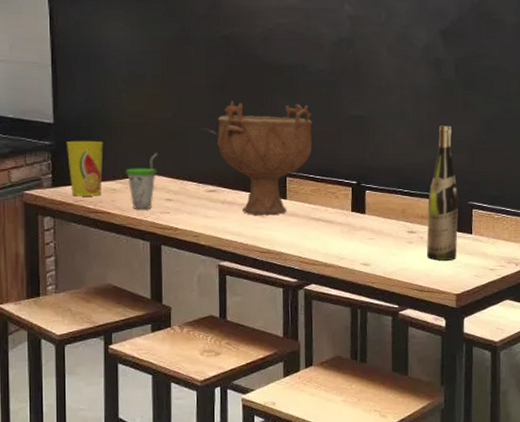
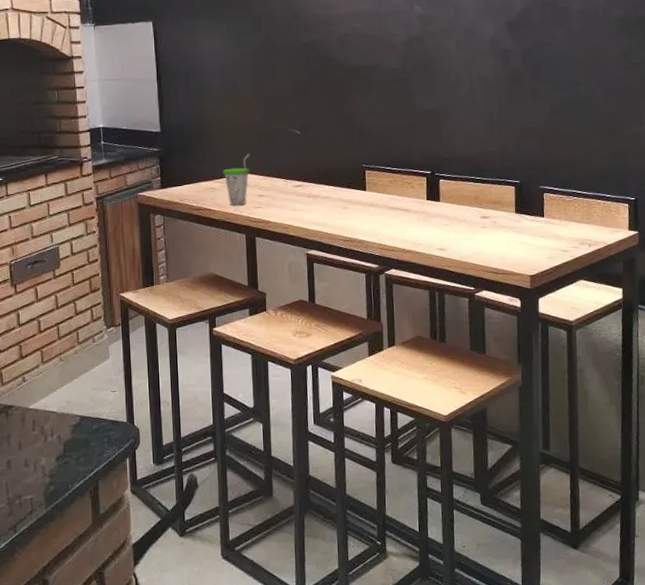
cup: present [66,140,103,196] -> none [171,145,203,196]
decorative bowl: present [217,101,312,216] -> none [301,101,388,207]
wine bottle: present [426,125,459,261] -> none [499,113,530,244]

